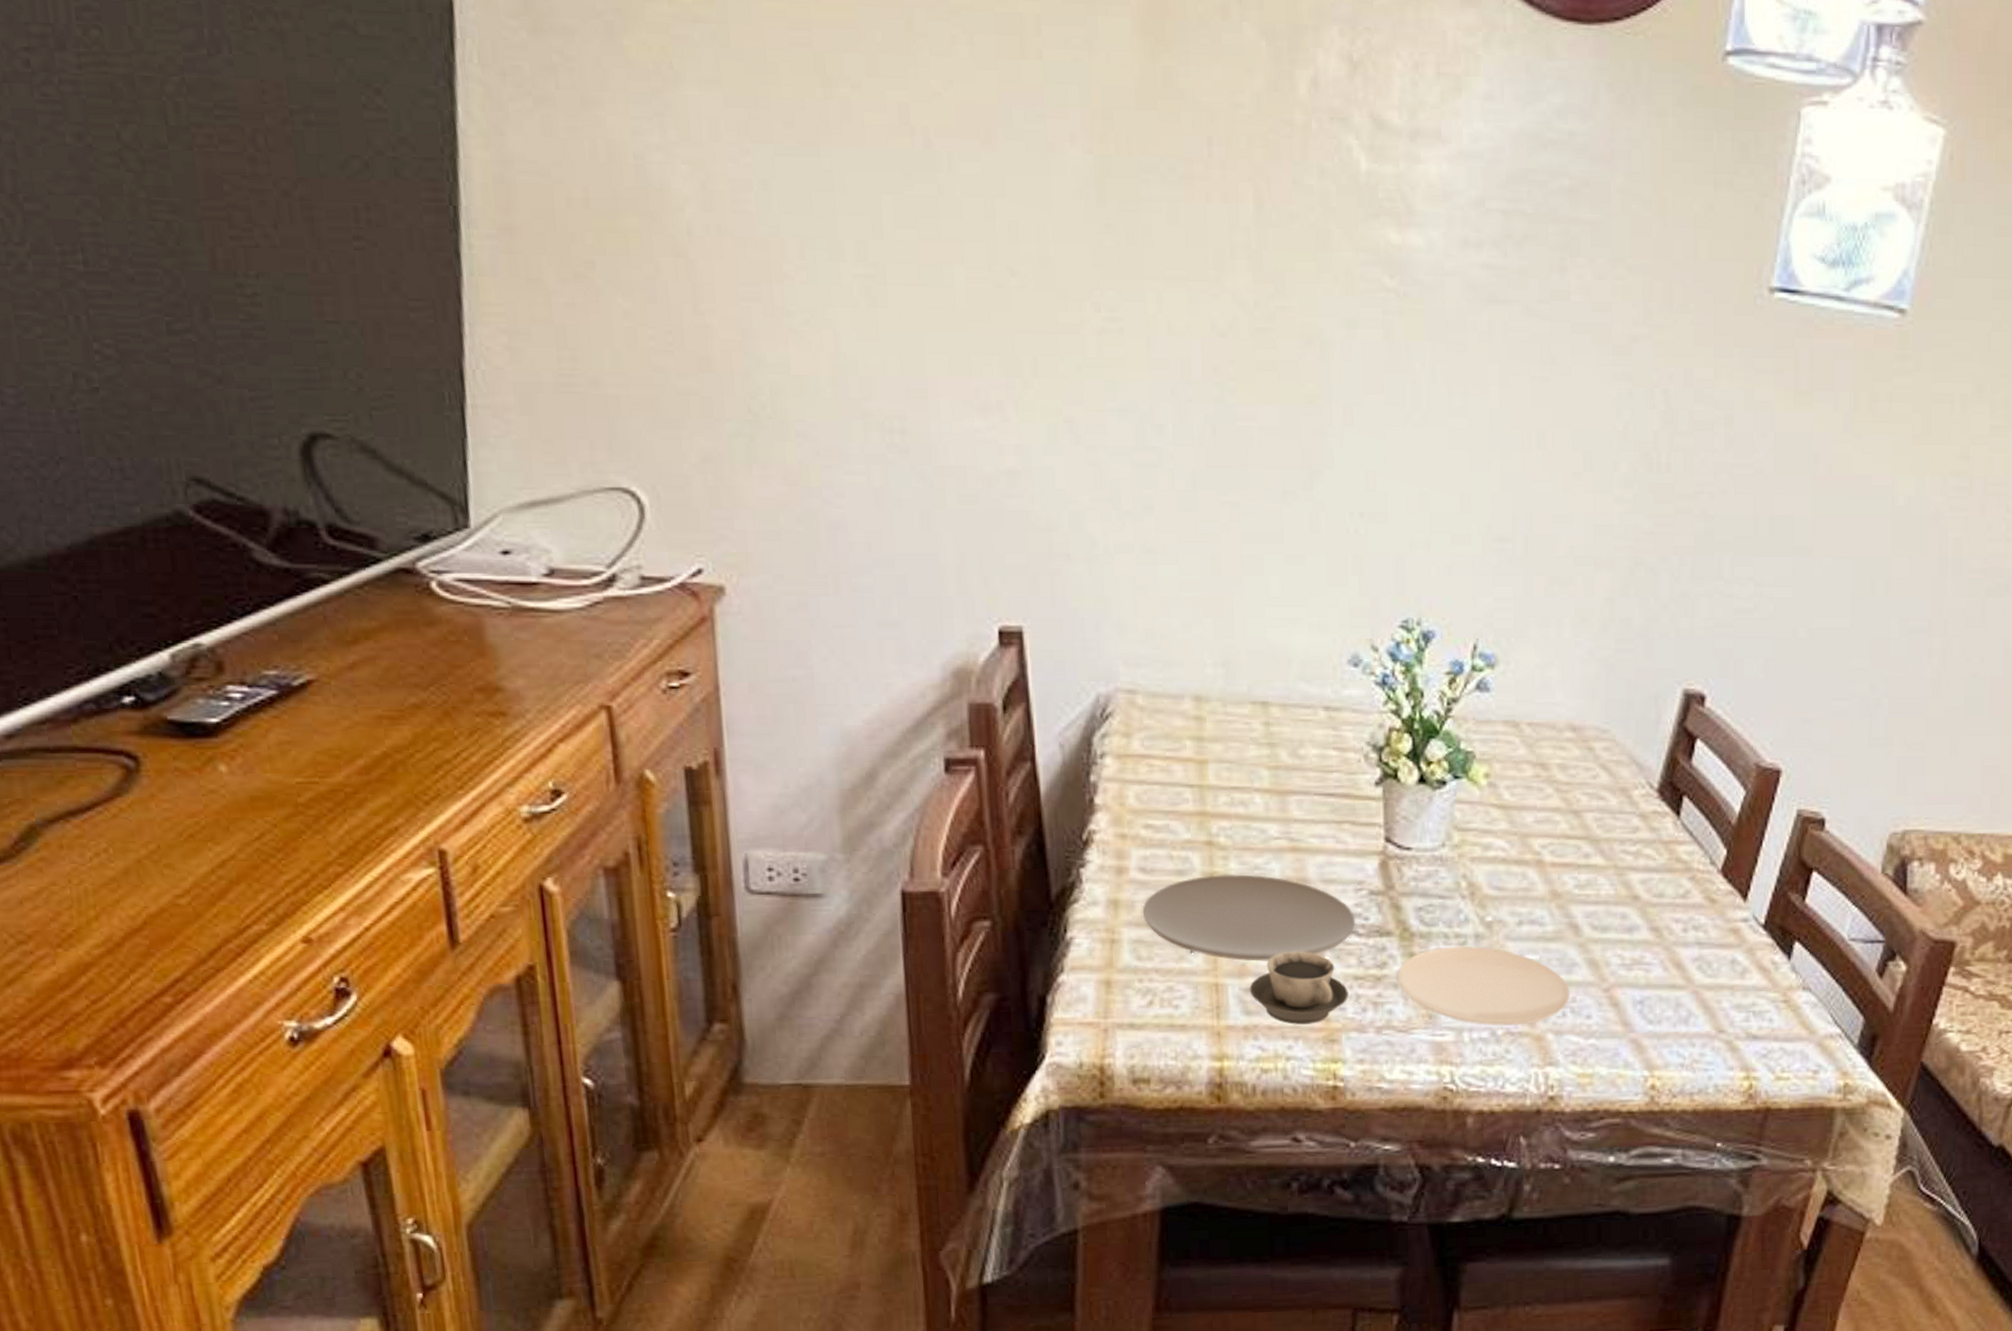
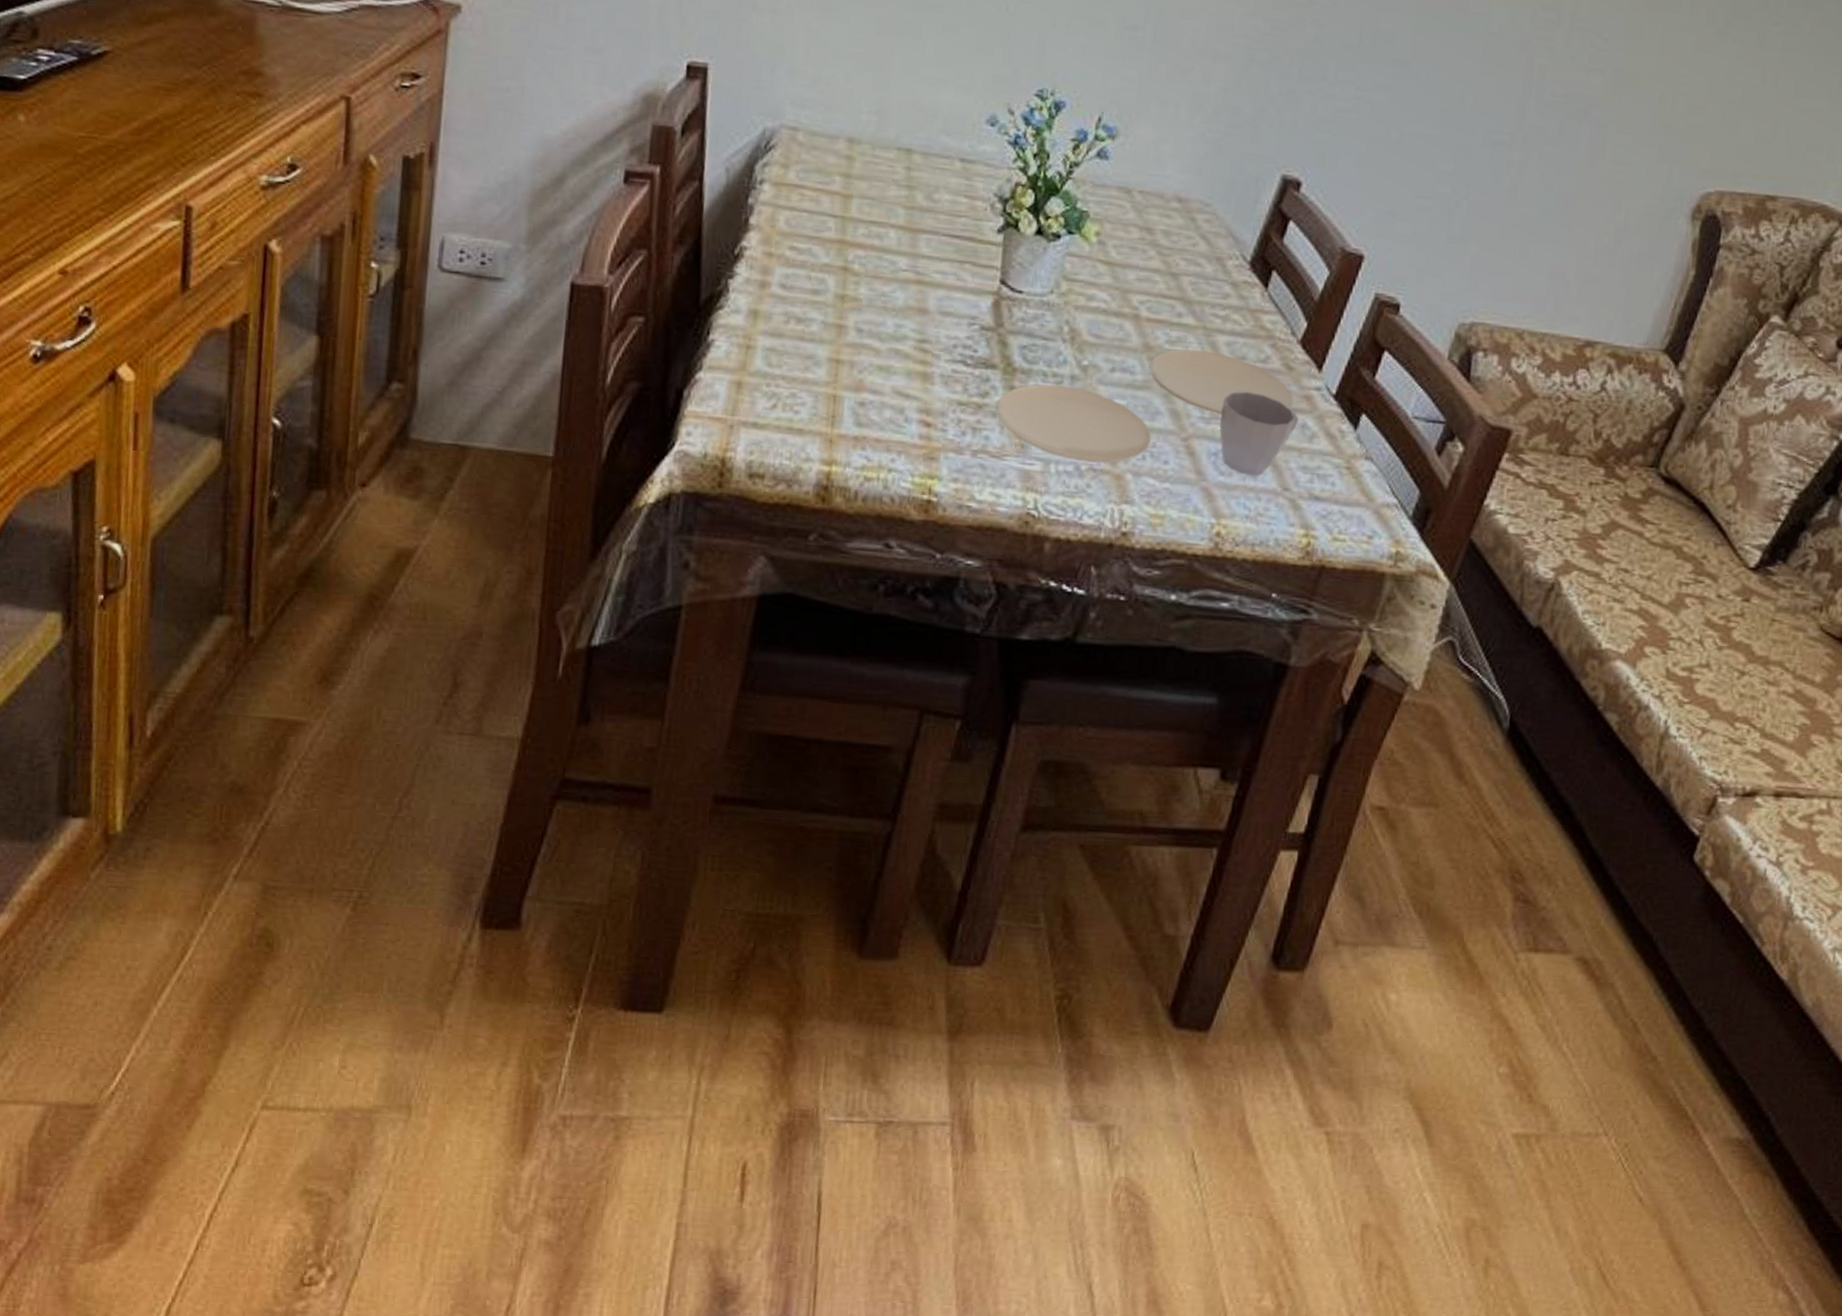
plate: present [1143,874,1355,962] -> none [778,297,965,380]
cup: present [1249,951,1348,1025] -> none [863,372,951,442]
plate: none [1560,892,1721,960] -> present [1149,349,1295,415]
cup: none [1642,931,1727,1021] -> present [1219,391,1299,476]

